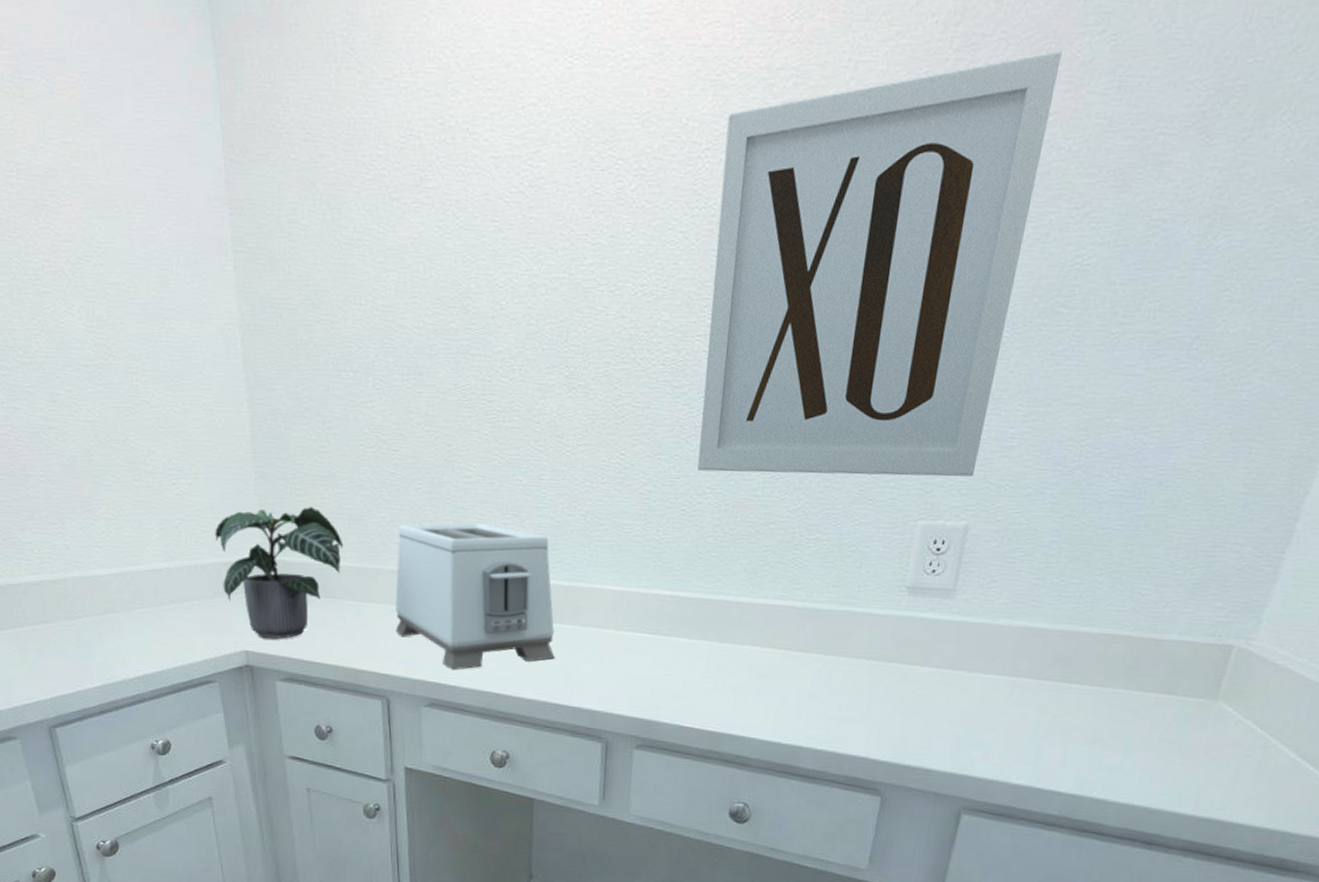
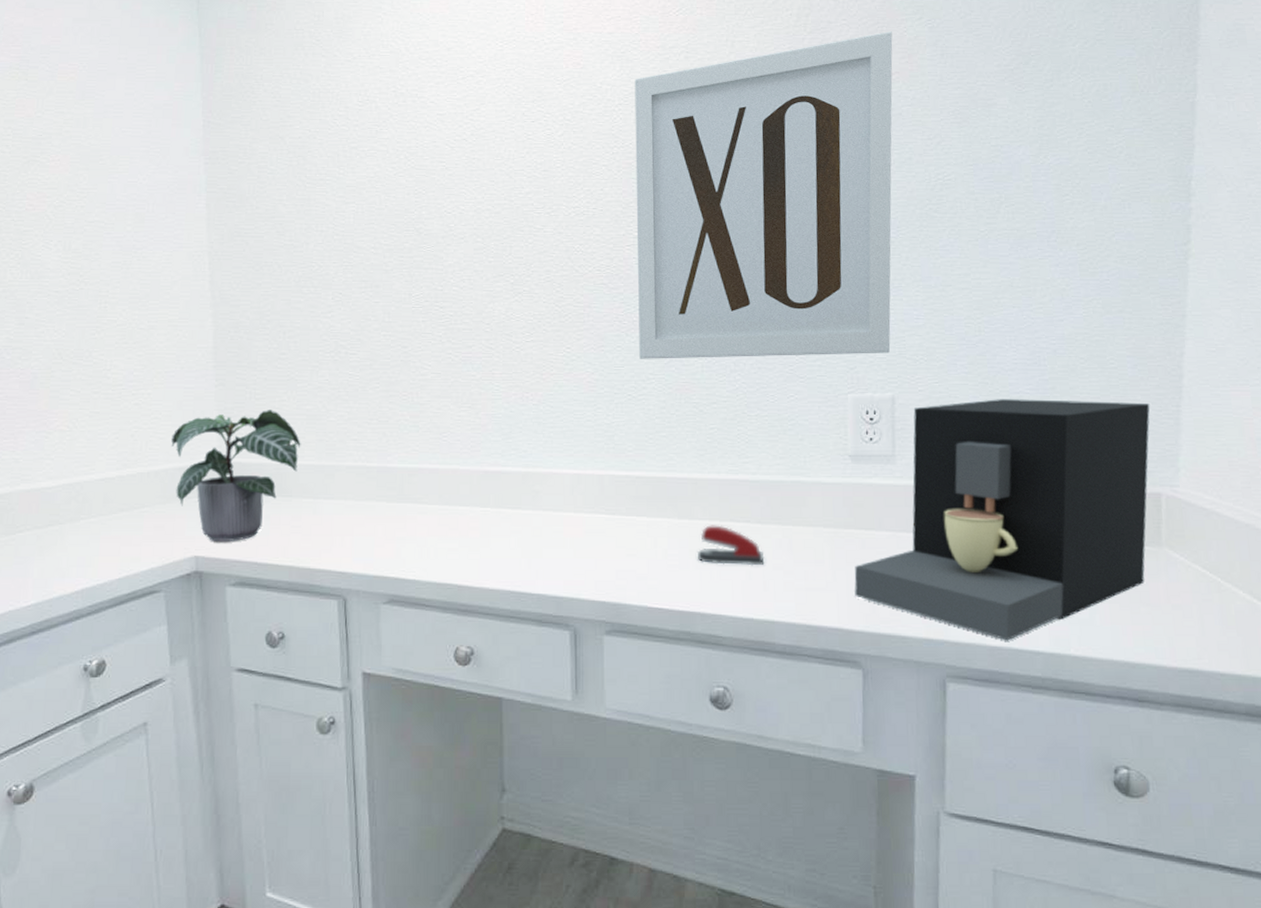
toaster: present [395,523,555,670] -> none [353,417,516,563]
stapler: none [734,650,802,693] -> present [697,525,765,566]
coffee maker: none [887,534,1251,781] -> present [854,399,1150,641]

